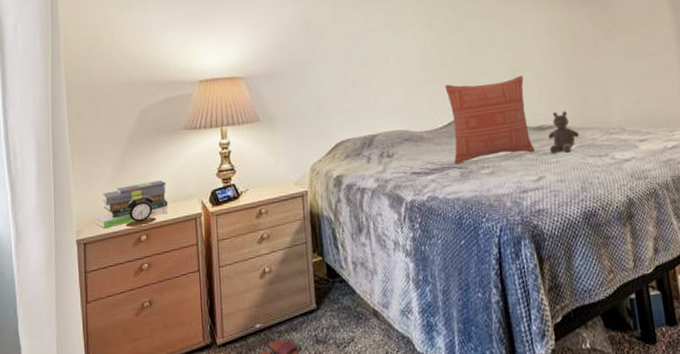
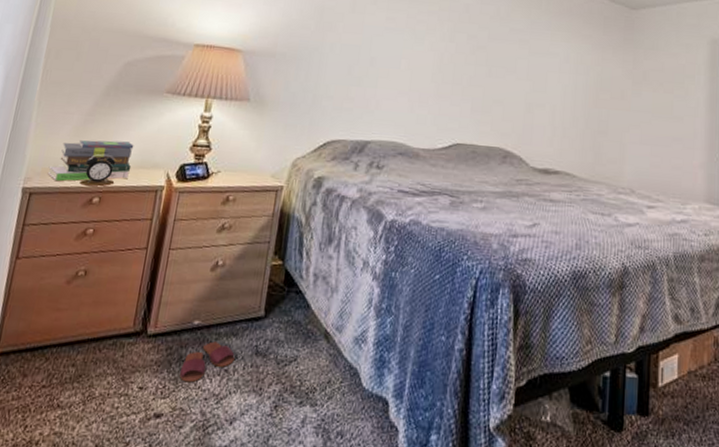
pillow: present [445,75,535,164] -> none [447,104,538,196]
stuffed animal: present [547,111,579,153] -> none [550,157,585,204]

